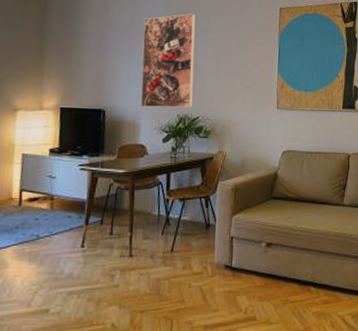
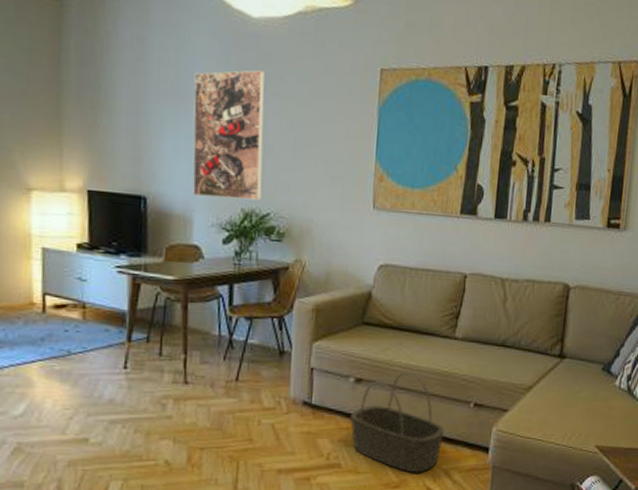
basket: none [263,234,339,321] -> present [350,371,444,473]

